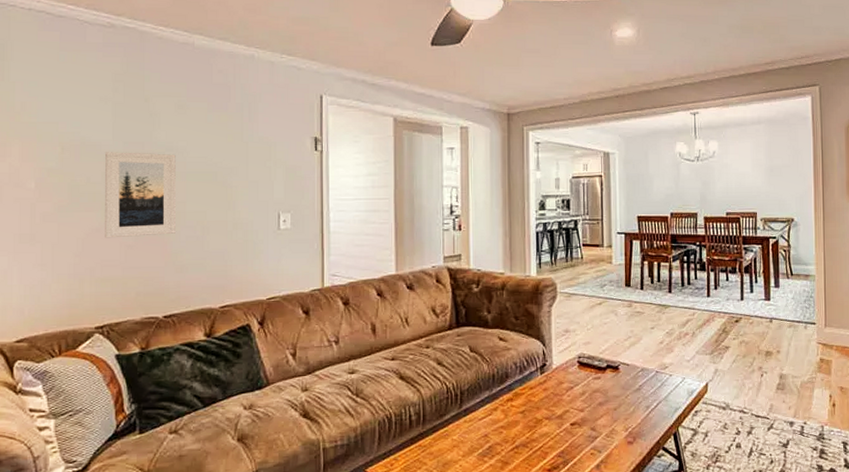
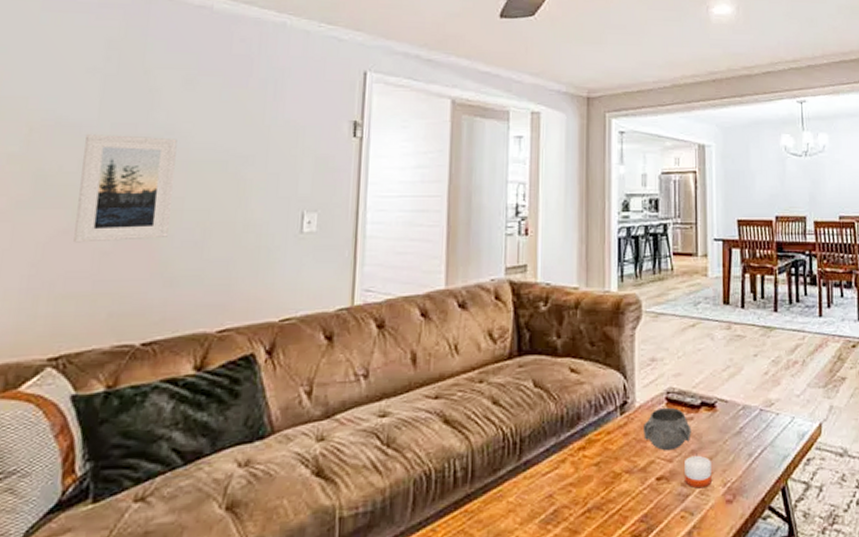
decorative bowl: none [560,369,599,403] -> present [643,407,692,451]
candle: none [594,406,616,432] -> present [685,455,712,489]

